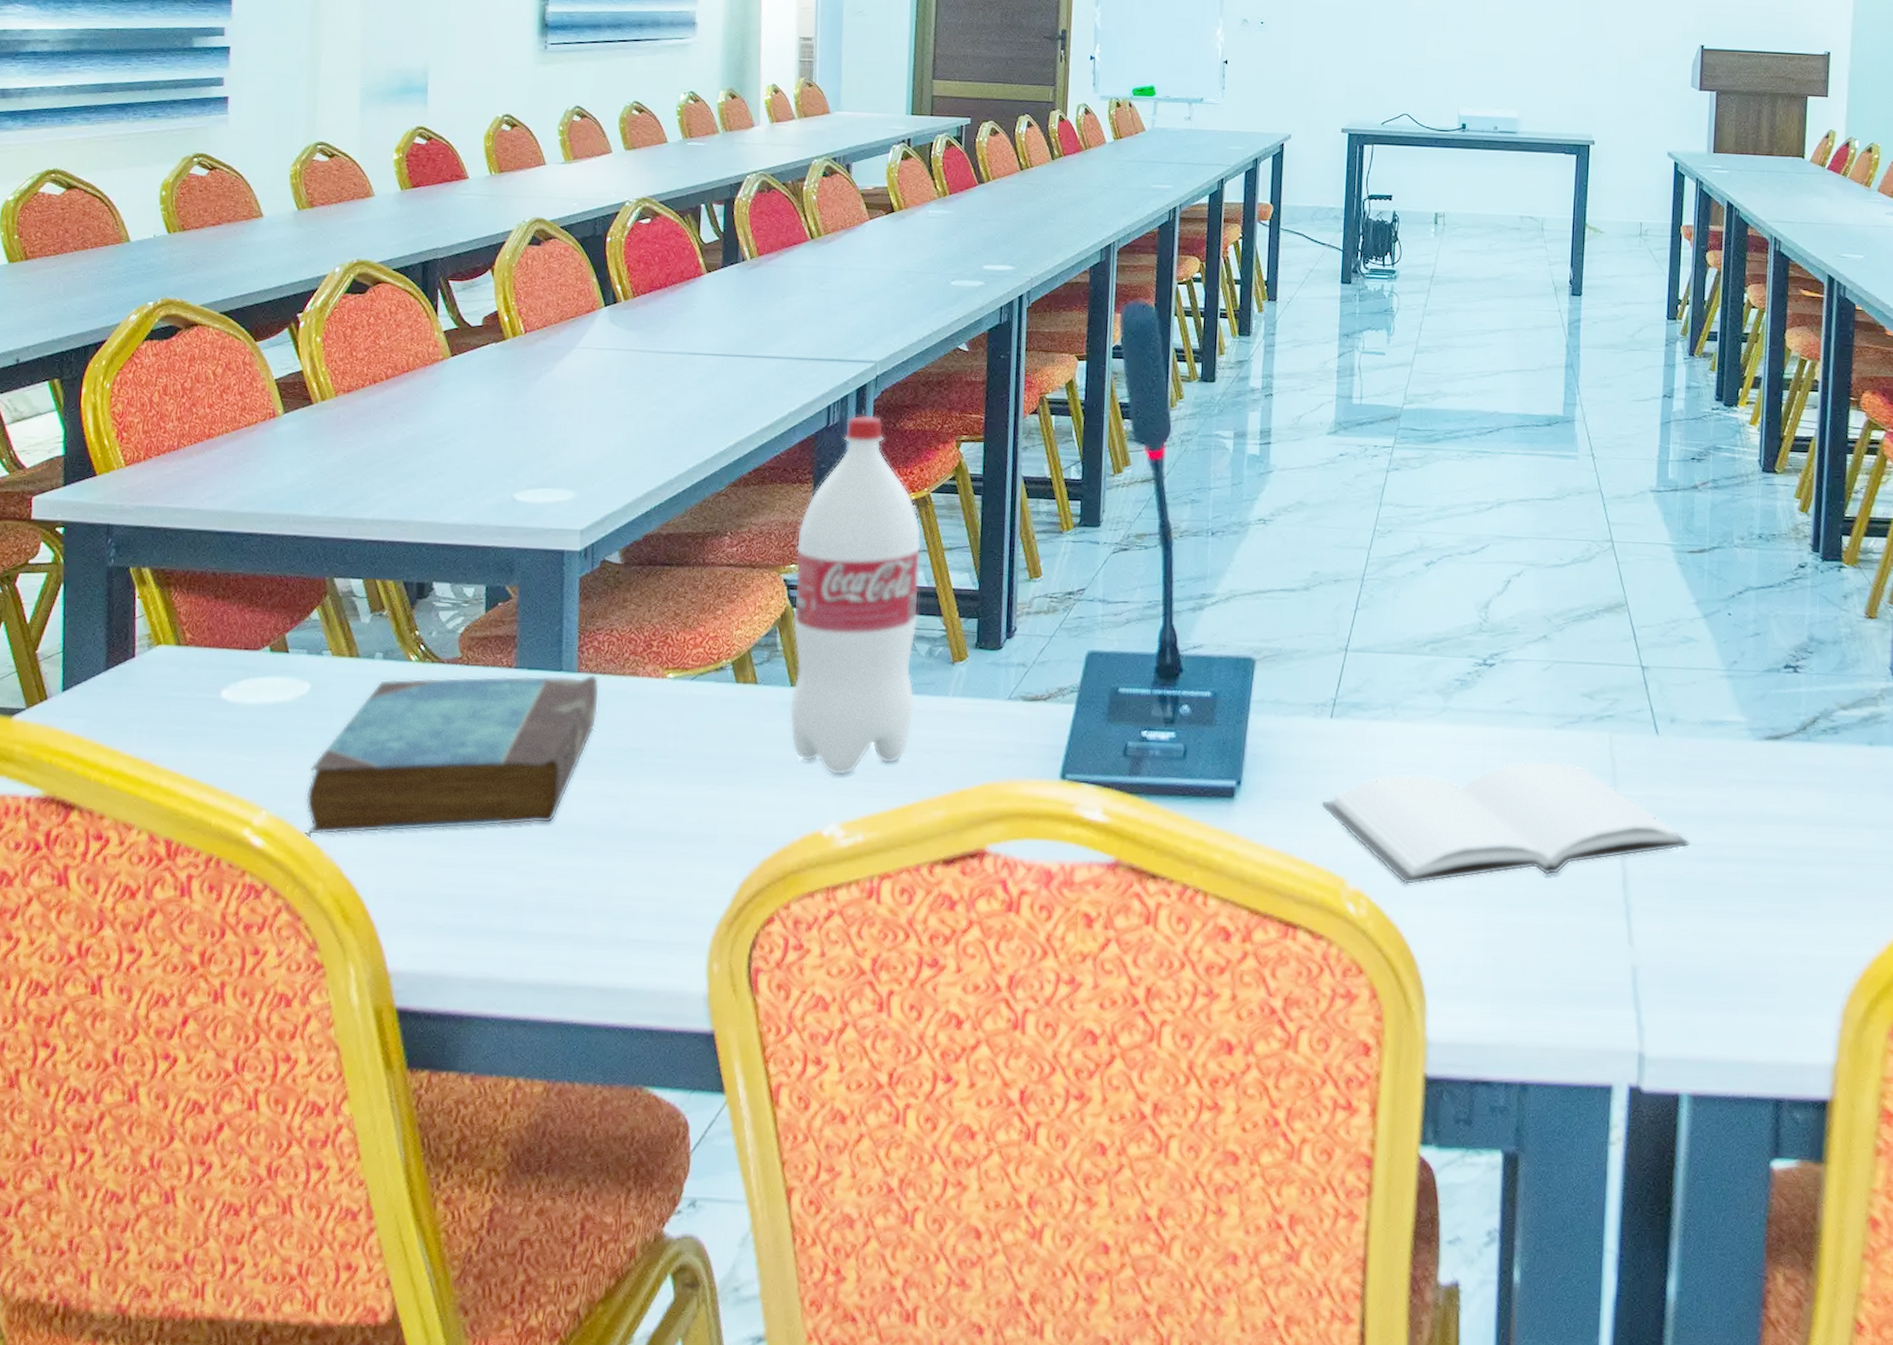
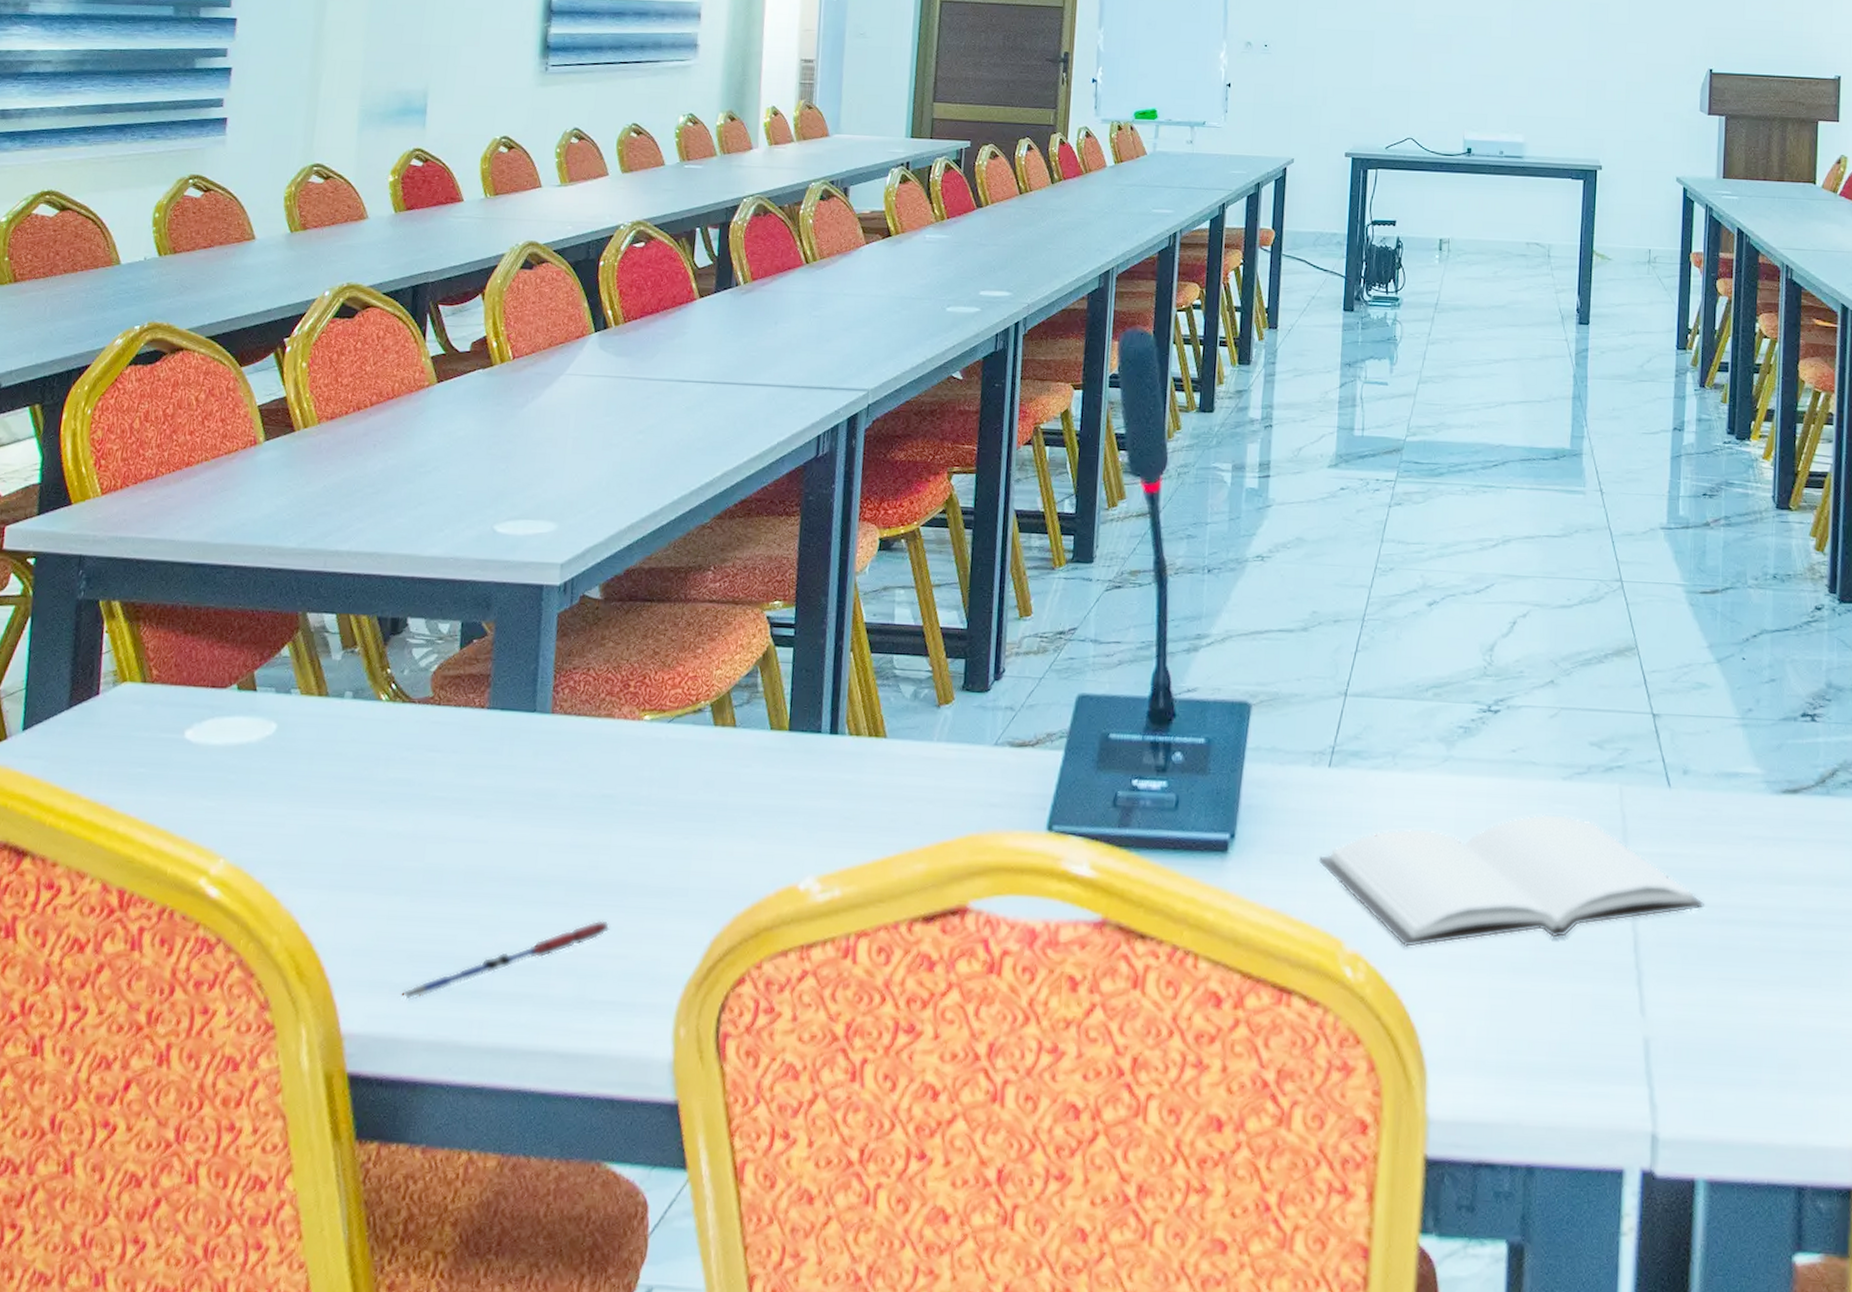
book: present [306,675,600,835] -> none [265,717,574,886]
pen: none [444,865,643,941] -> present [401,920,610,1001]
bottle: present [789,415,922,776] -> none [767,445,910,826]

